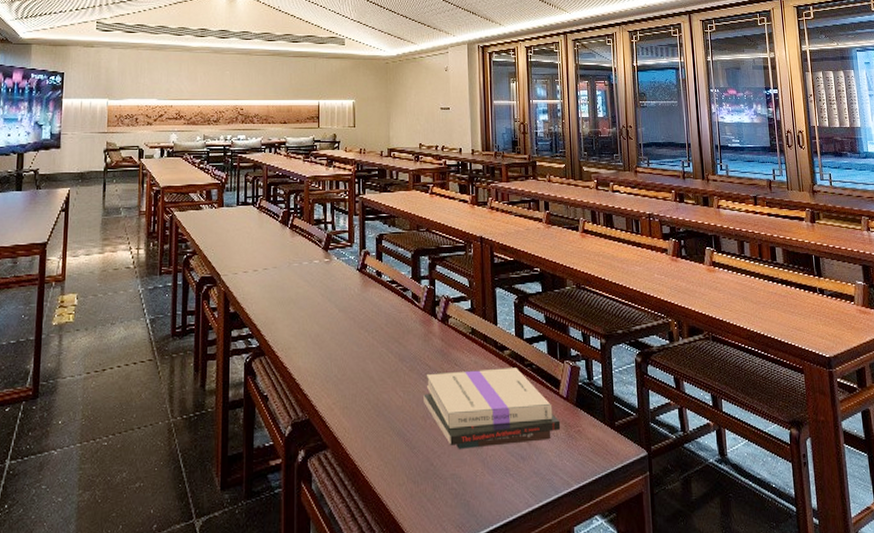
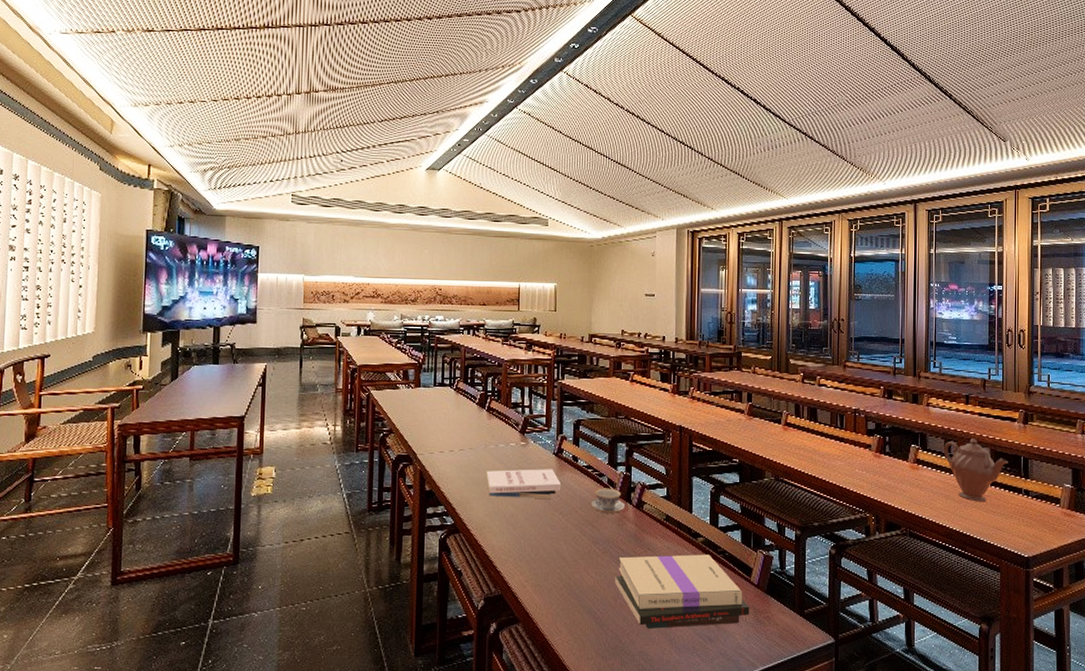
books: none [291,285,366,317] -> present [486,469,562,498]
teacup: none [396,302,431,329] -> present [590,488,626,514]
teapot: none [737,239,801,303] -> present [944,438,1008,502]

